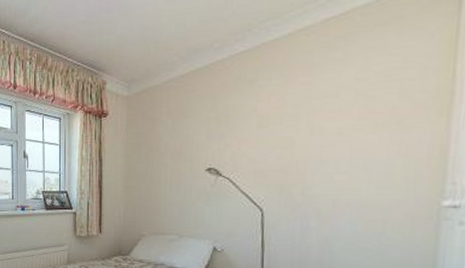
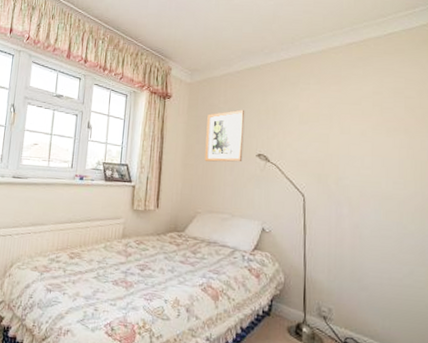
wall art: none [147,119,192,181] -> present [204,109,245,162]

